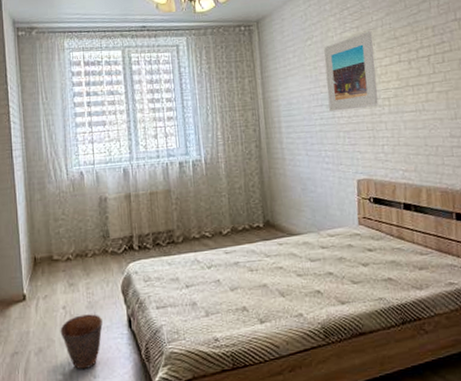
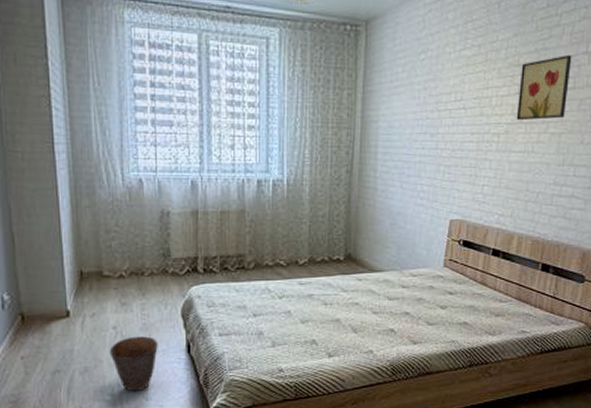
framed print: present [324,30,379,112] -> none [433,51,495,142]
wall art: none [398,23,448,85] -> present [516,54,572,121]

